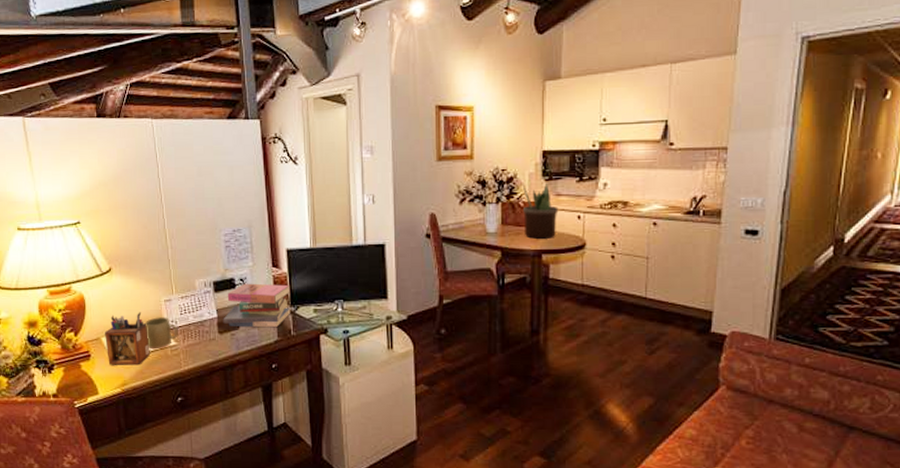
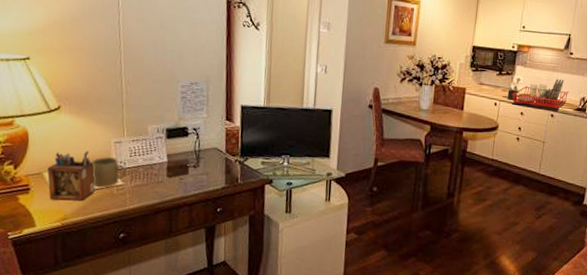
books: present [223,283,291,327] -> none [172,132,241,175]
planter: present [523,184,559,239] -> none [451,72,480,119]
dish rack: none [593,177,675,218] -> present [507,78,569,111]

